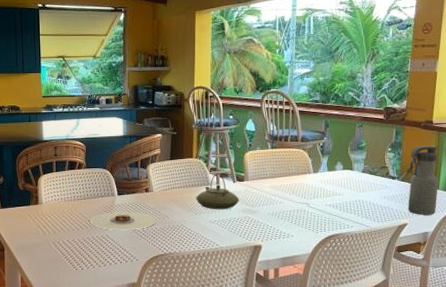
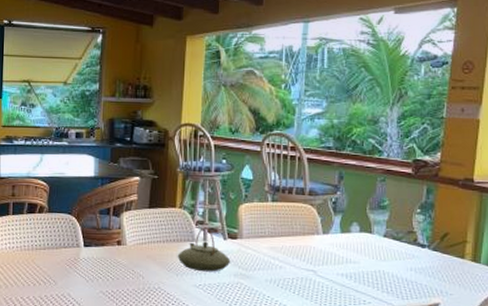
plate: present [89,212,156,231] -> none [49,266,128,290]
water bottle: present [408,145,438,215] -> none [440,208,480,295]

